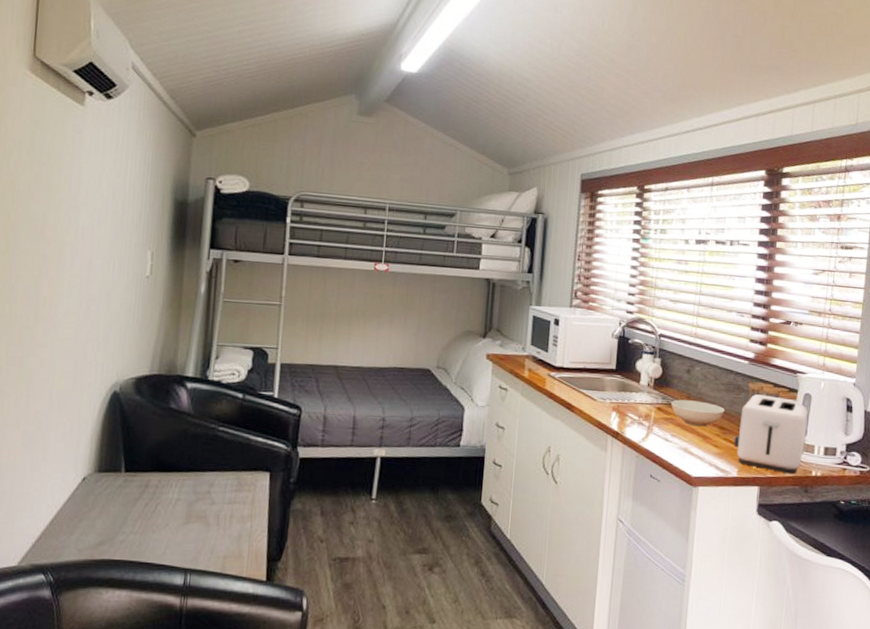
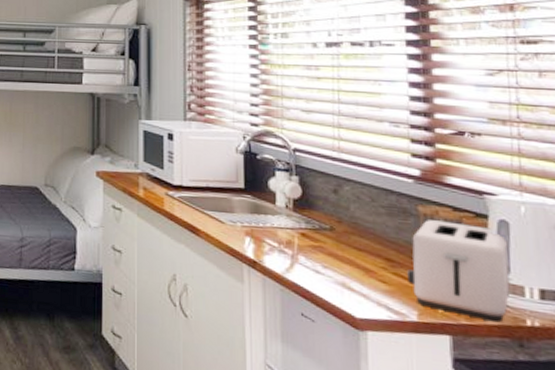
bowl: present [670,399,725,427] -> none [317,224,390,258]

